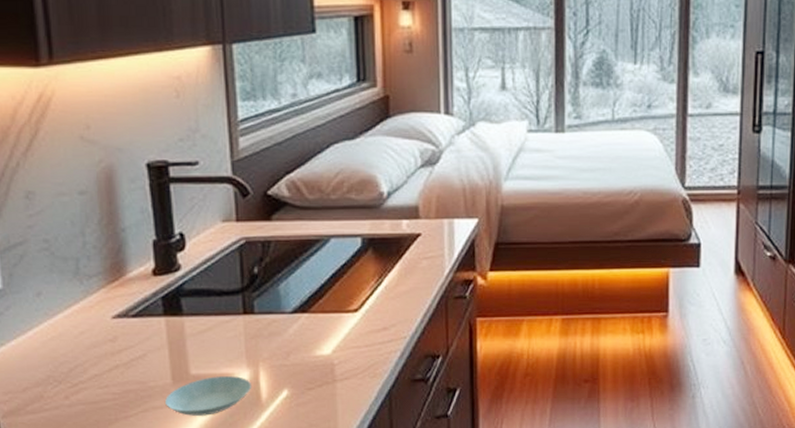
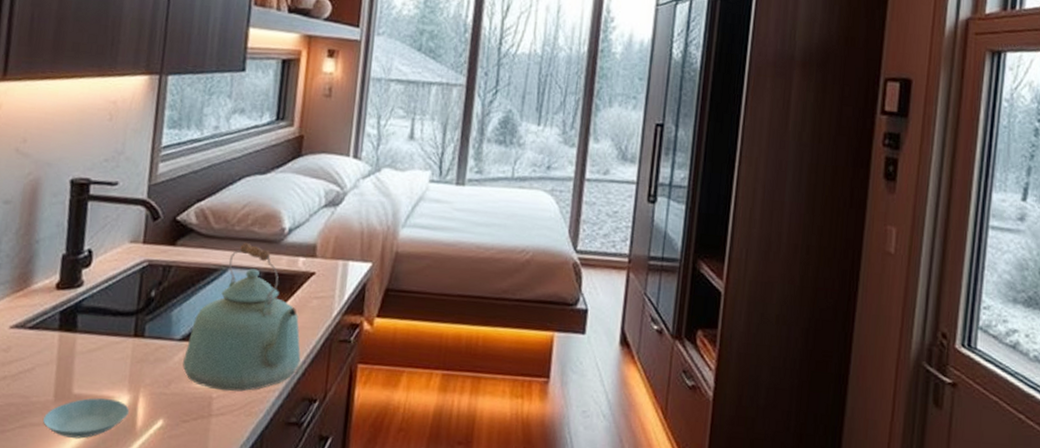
kettle: none [298,211,418,357] -> present [183,243,301,392]

